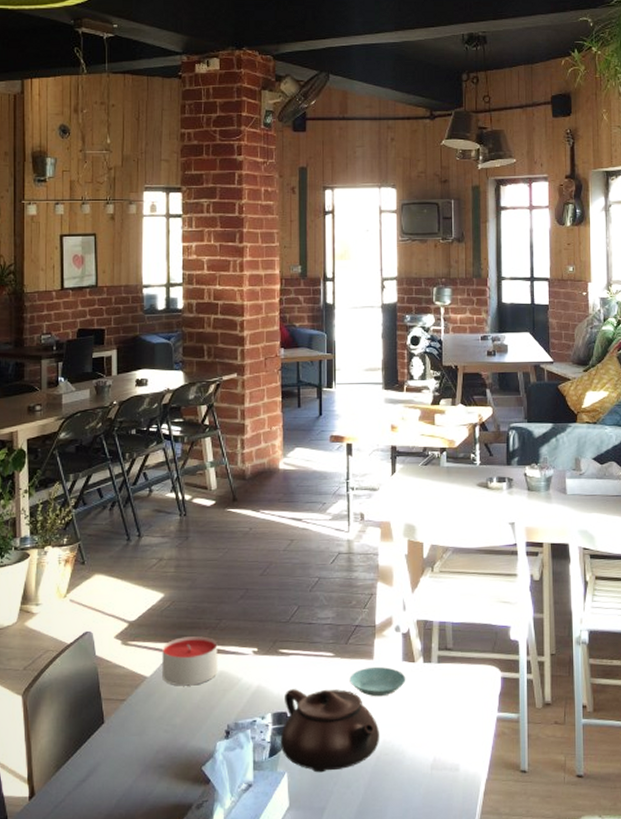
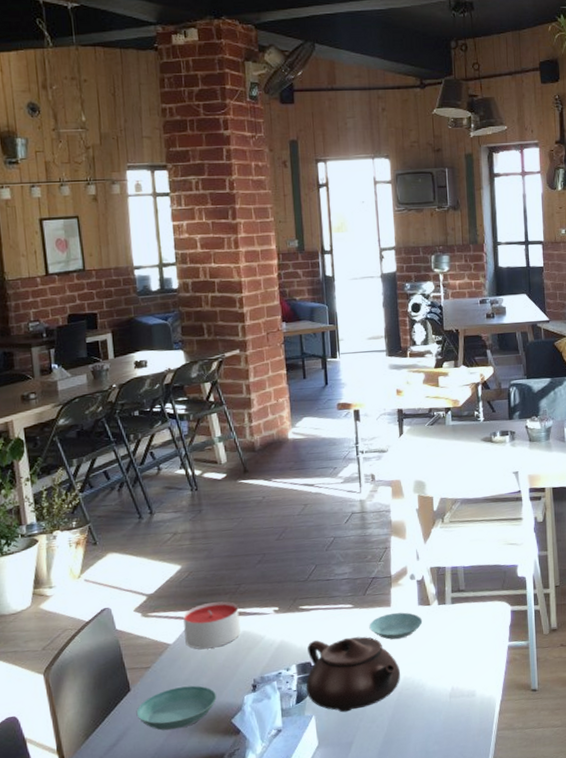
saucer: none [108,724,190,771] -> present [136,685,218,731]

